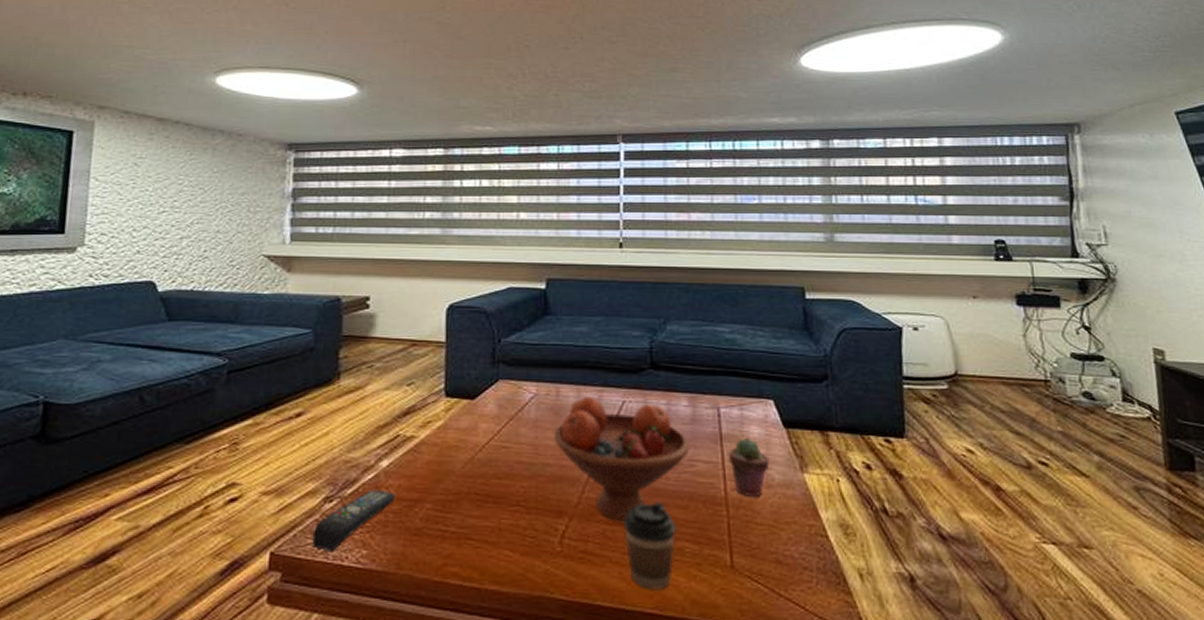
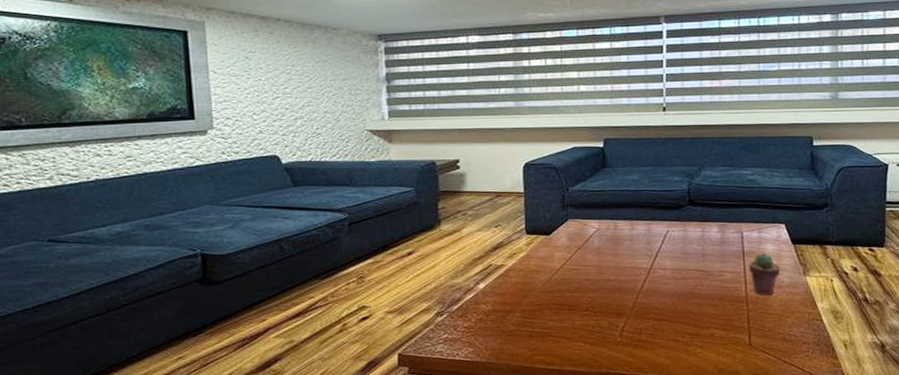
remote control: present [312,489,395,552] -> none [429,304,492,351]
fruit bowl: present [555,395,690,521] -> none [614,228,719,318]
coffee cup: present [622,501,676,590] -> none [668,302,708,364]

